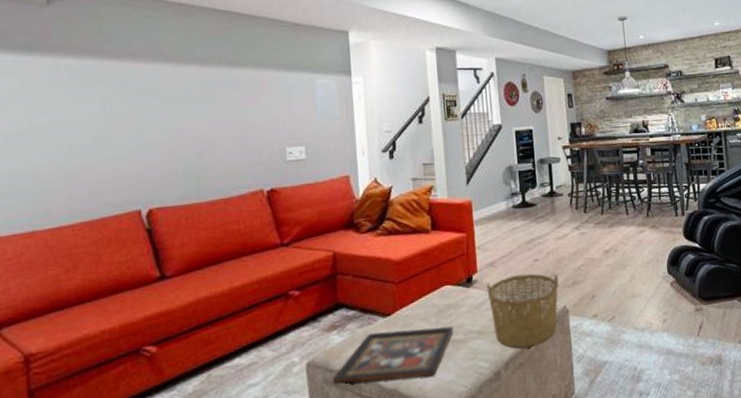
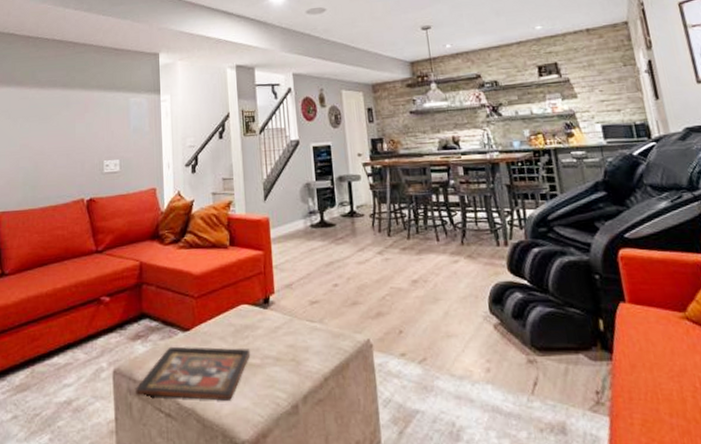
basket: present [486,273,559,349] -> none [283,299,361,382]

